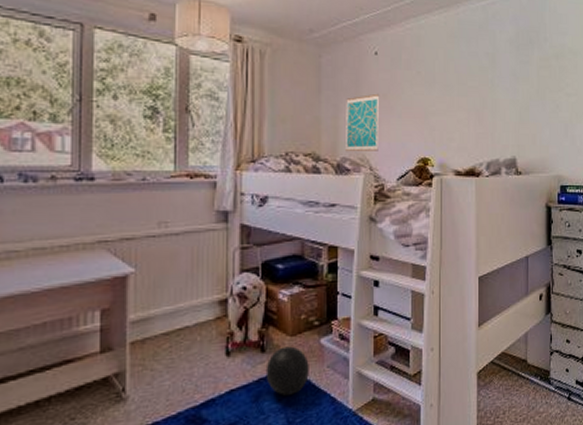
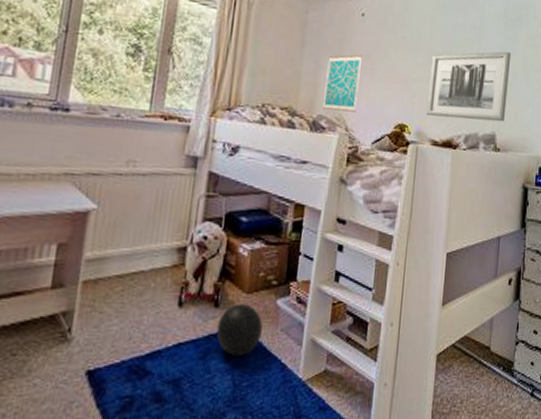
wall art: none [448,75,526,147] -> present [427,51,512,122]

